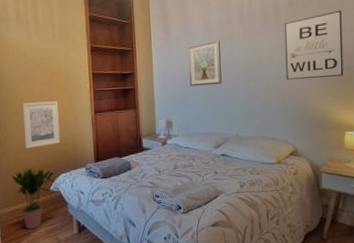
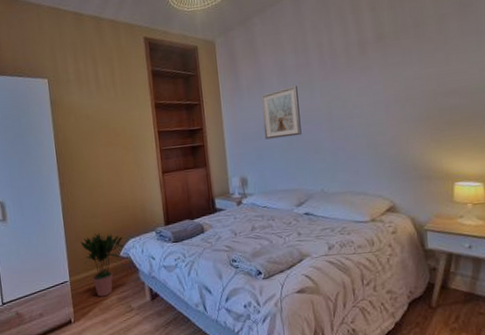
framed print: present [22,101,60,149] -> none [87,162,128,214]
wall art: present [284,10,344,80] -> none [372,40,450,127]

